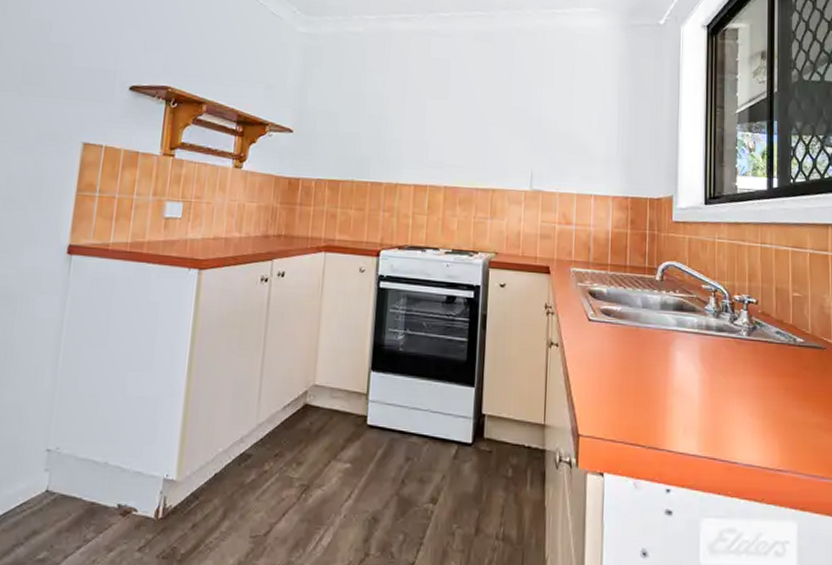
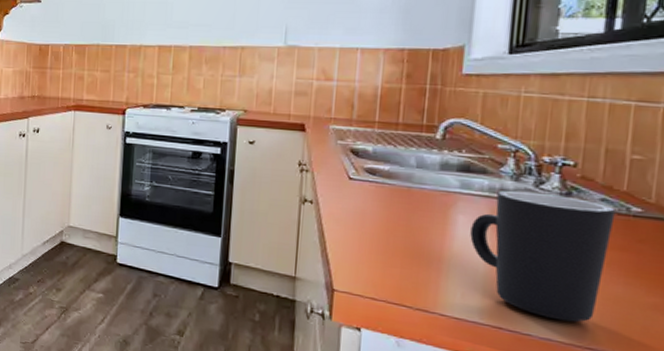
mug: none [687,326,787,447] -> present [470,190,616,323]

